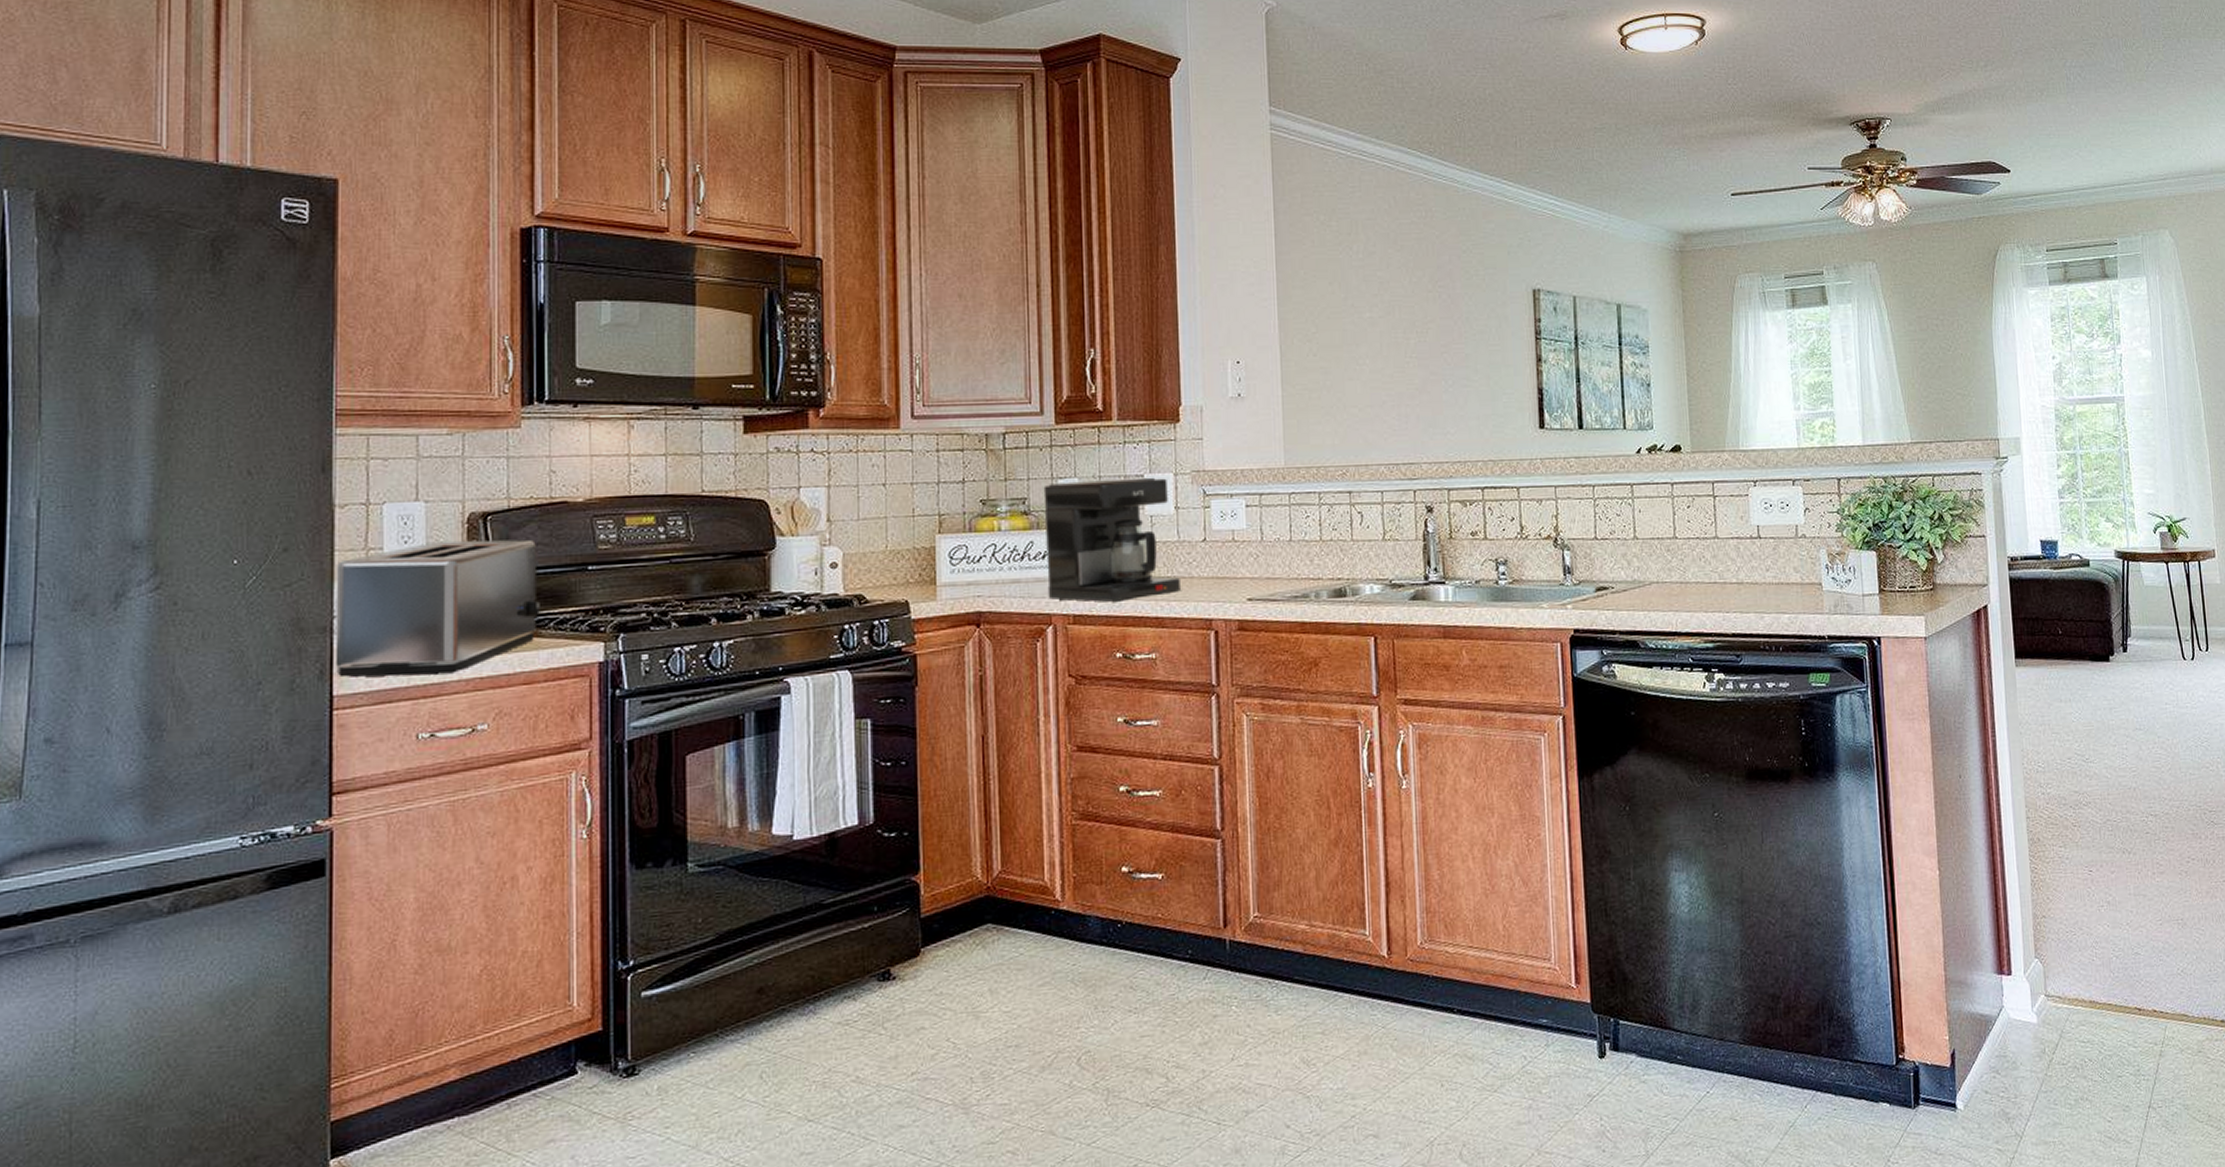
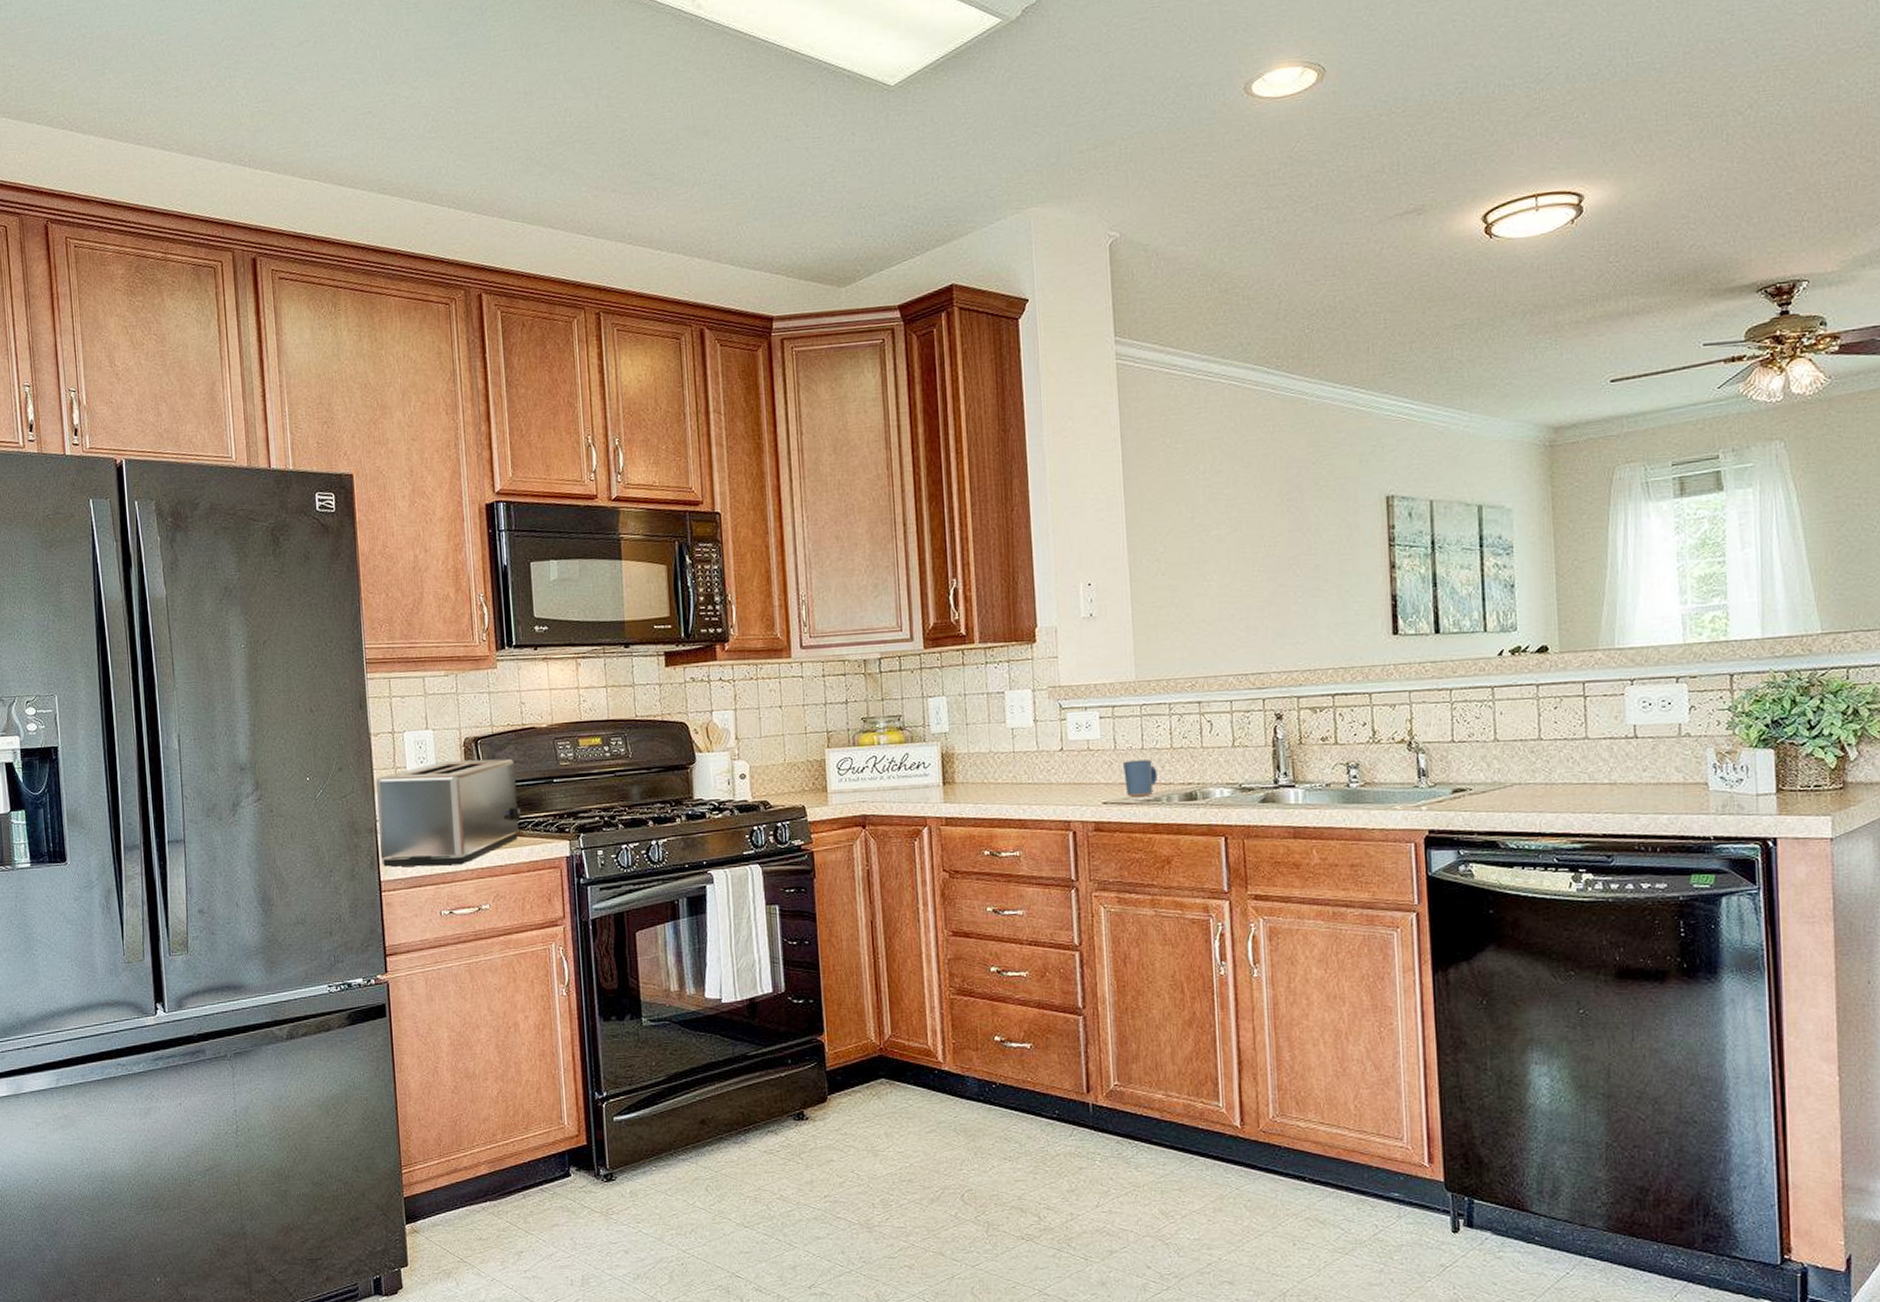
coffee maker: present [1043,477,1180,603] -> none [915,693,1040,807]
mug: none [1269,552,1306,593] -> present [1122,759,1158,797]

